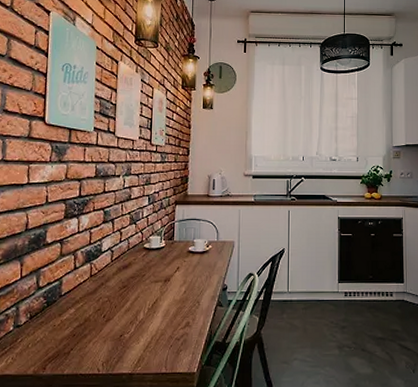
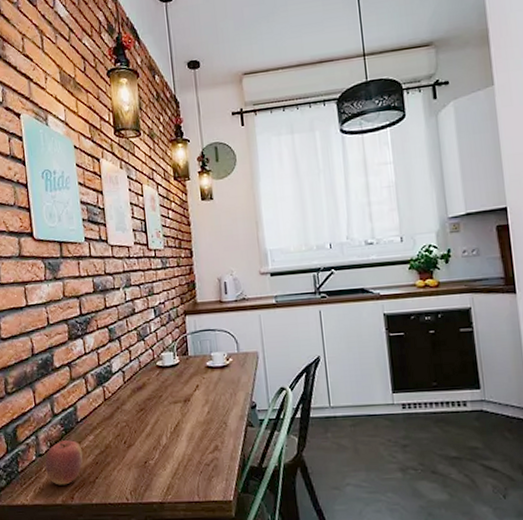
apple: none [21,313,62,356] -> present [45,440,83,485]

